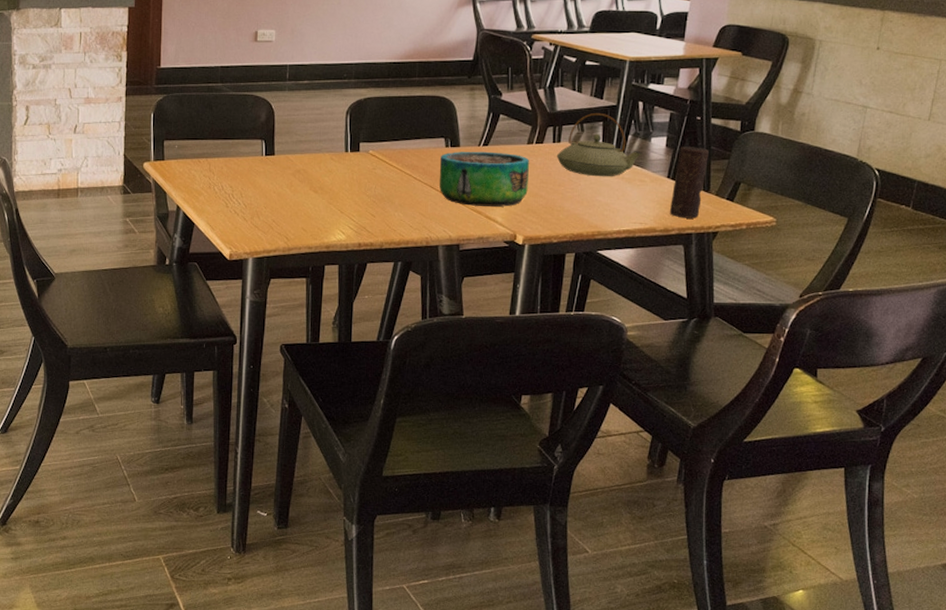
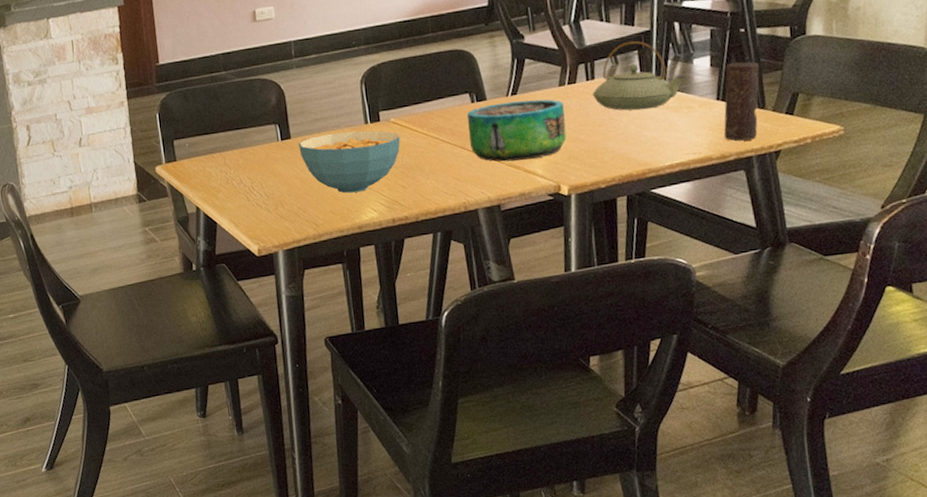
cereal bowl: none [281,156,376,214] -> present [298,130,400,193]

